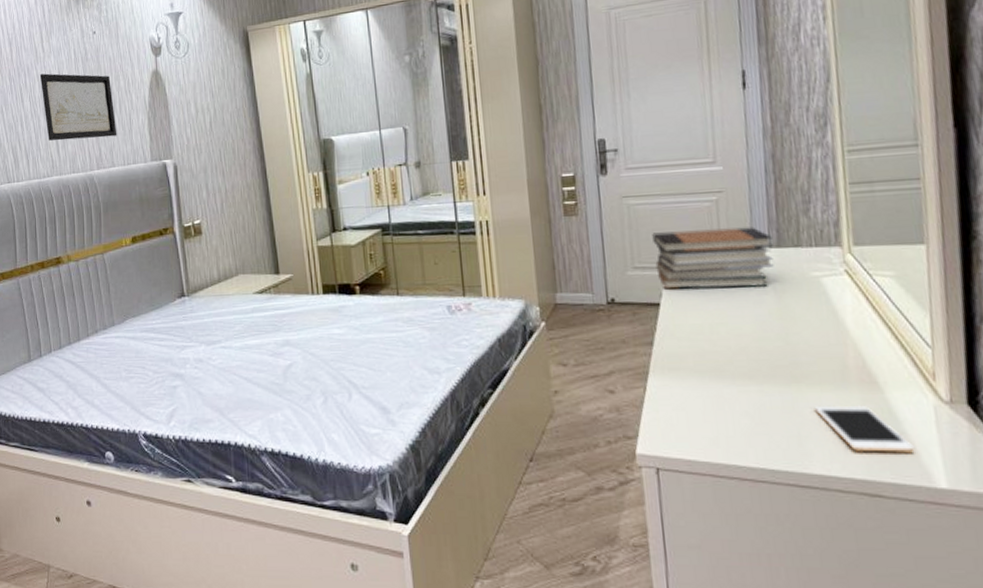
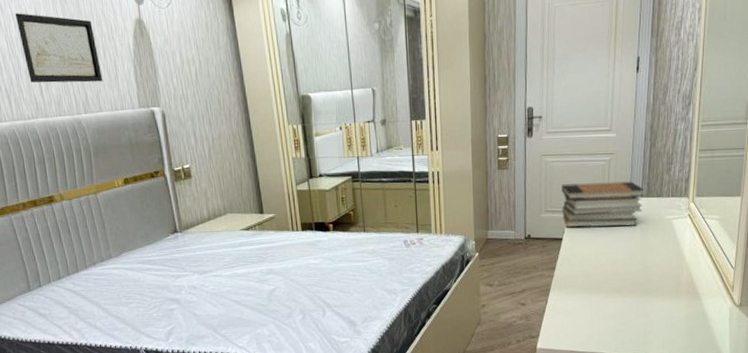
cell phone: present [814,405,915,452] -> none [657,309,714,340]

